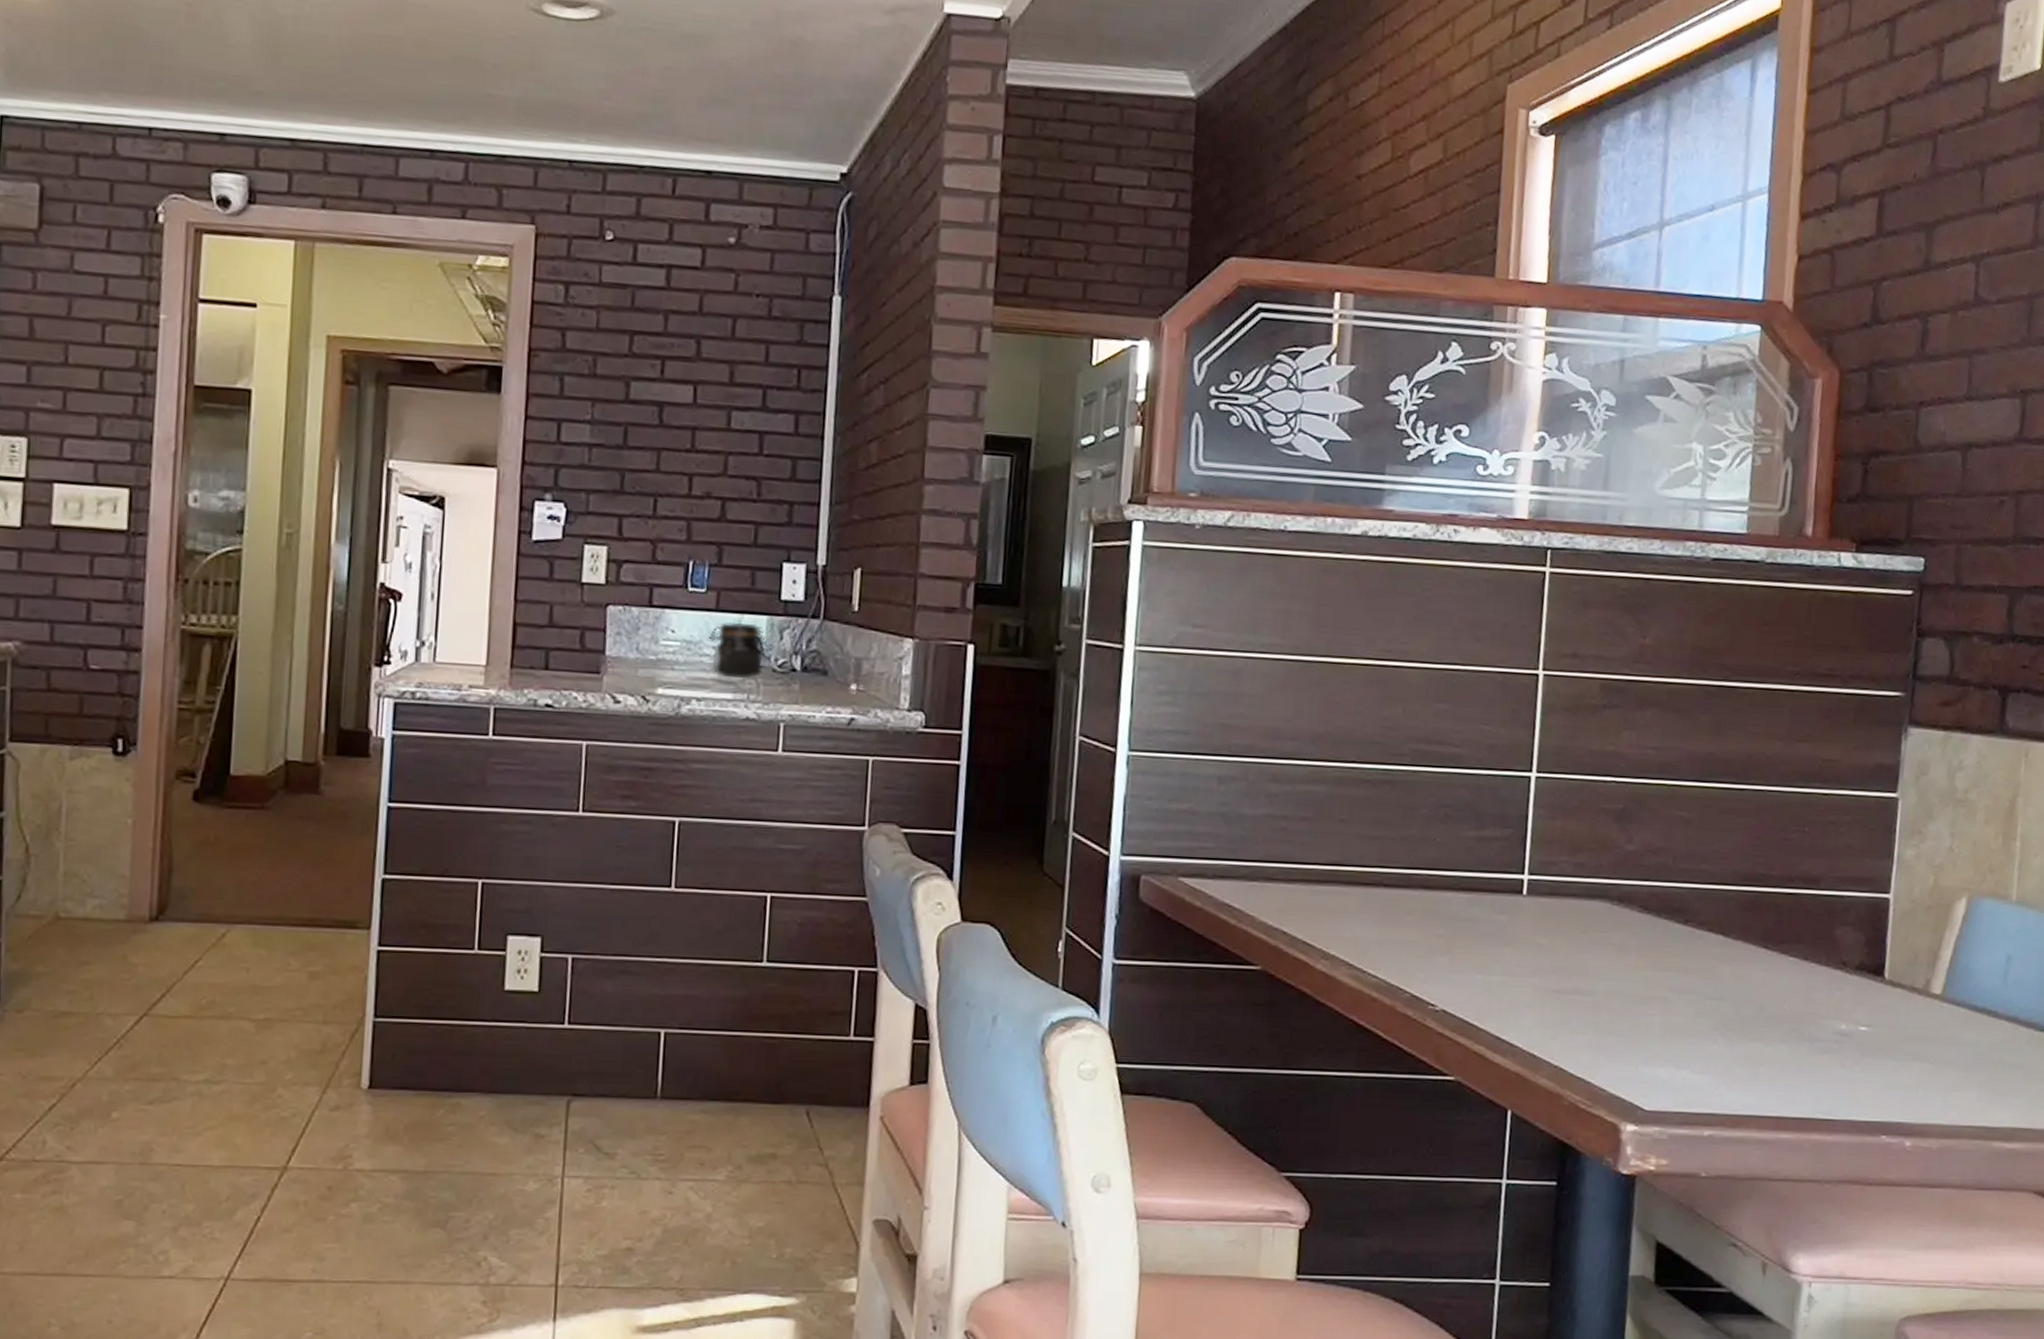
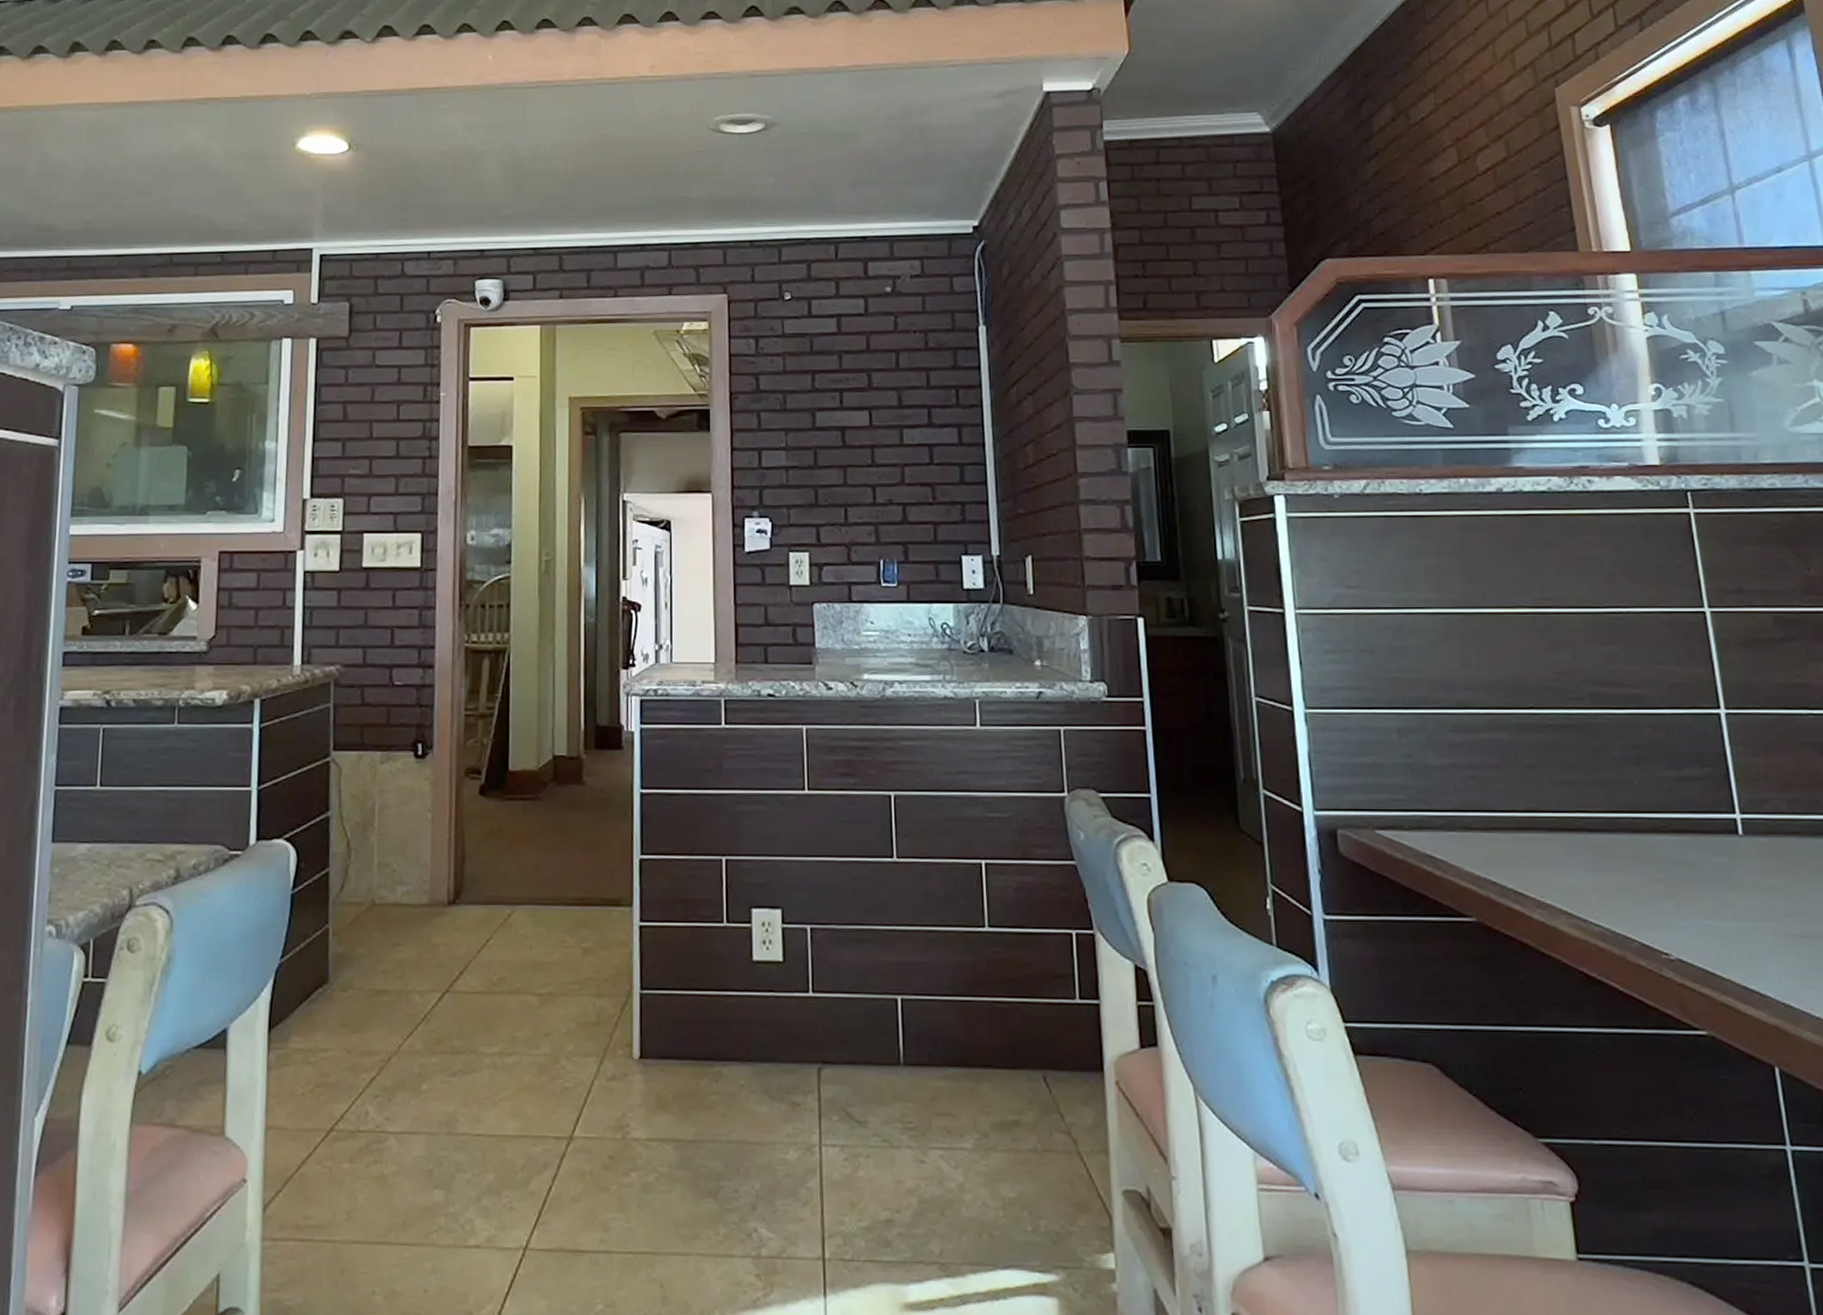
jar: present [708,621,767,679] -> none [903,611,957,662]

